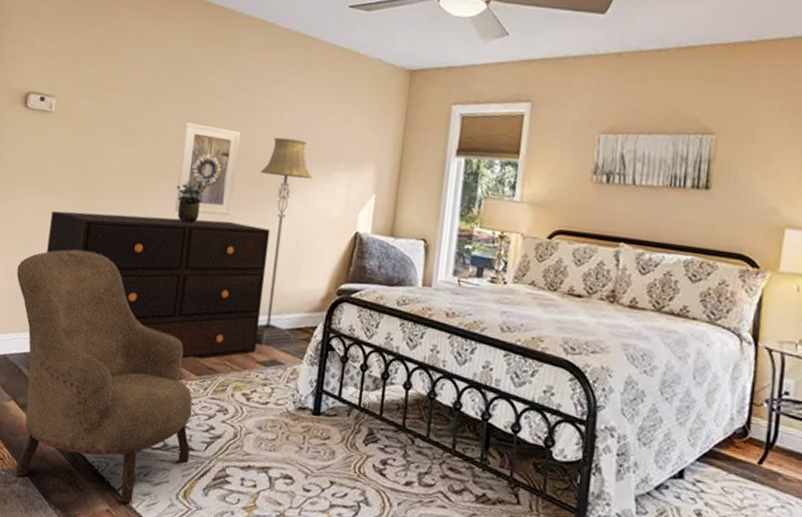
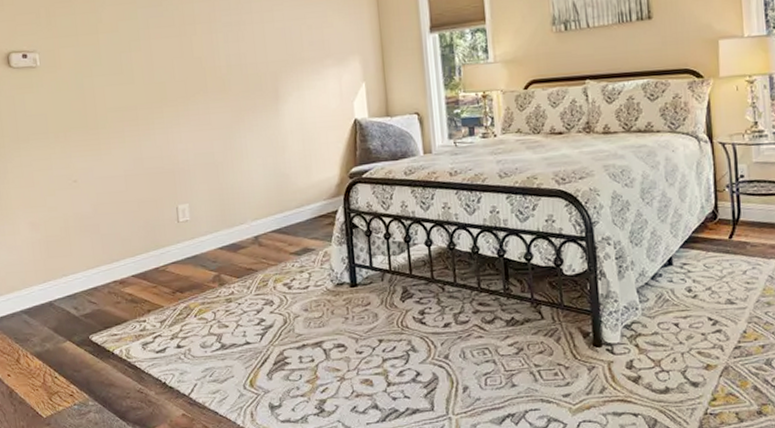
armchair: present [15,250,193,504] -> none [41,190,248,406]
dresser: present [46,211,271,360] -> none [62,133,287,265]
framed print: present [174,122,240,216] -> none [173,49,236,136]
potted plant: present [176,174,212,224] -> none [178,95,210,144]
floor lamp: present [256,137,312,345] -> none [254,46,318,237]

